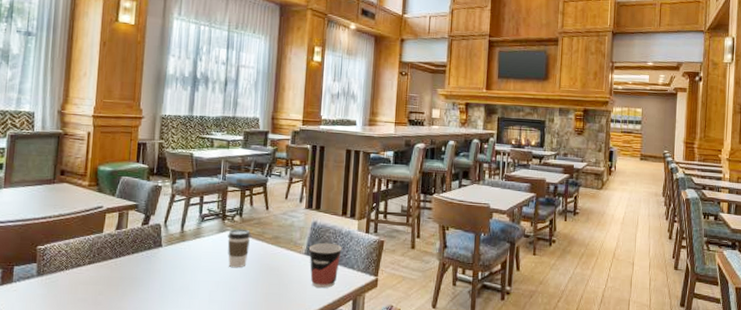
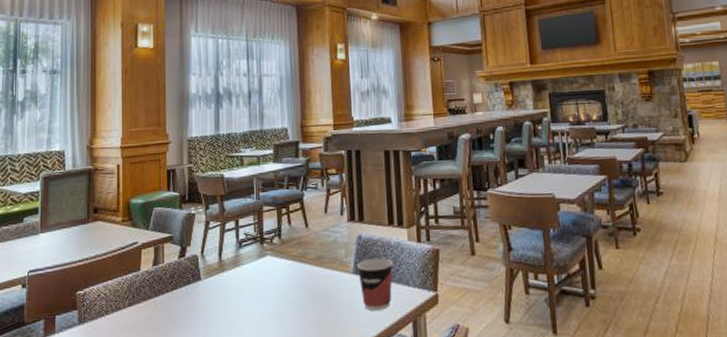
coffee cup: present [227,228,251,268] -> none [268,251,293,297]

